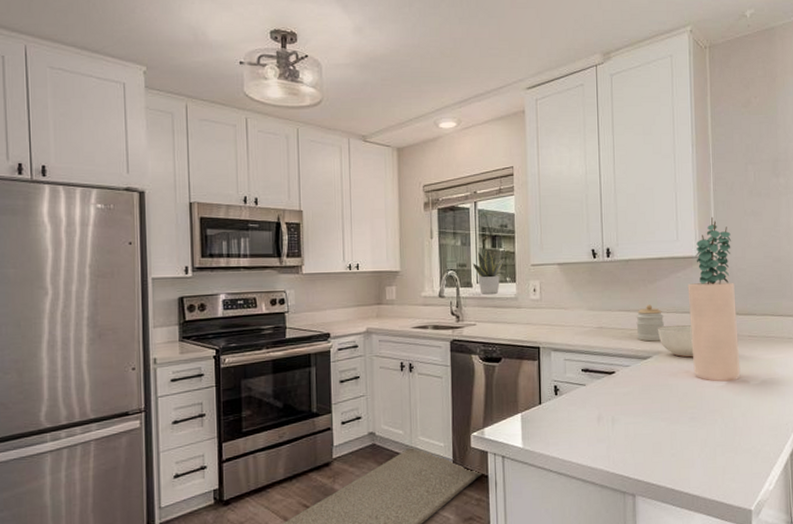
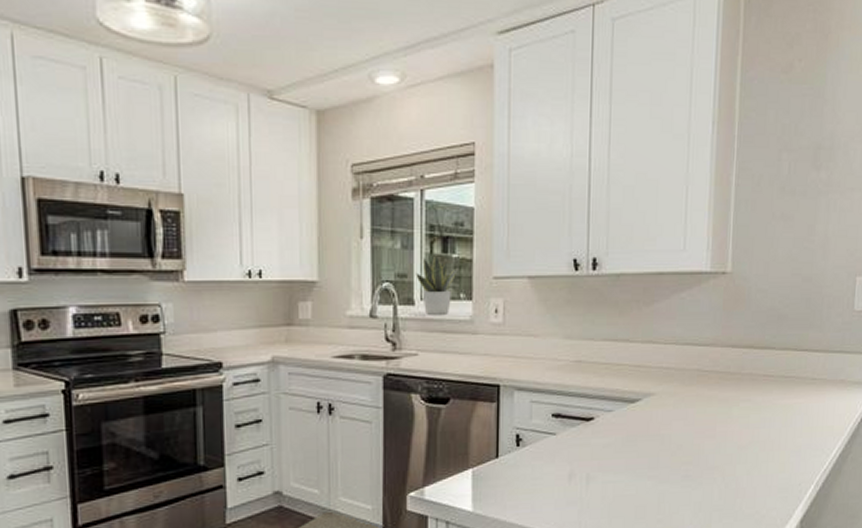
jar: present [636,304,665,342] -> none [624,333,661,380]
bowl: present [657,325,694,358] -> none [650,359,695,401]
vase: present [687,216,741,382] -> none [692,219,753,432]

